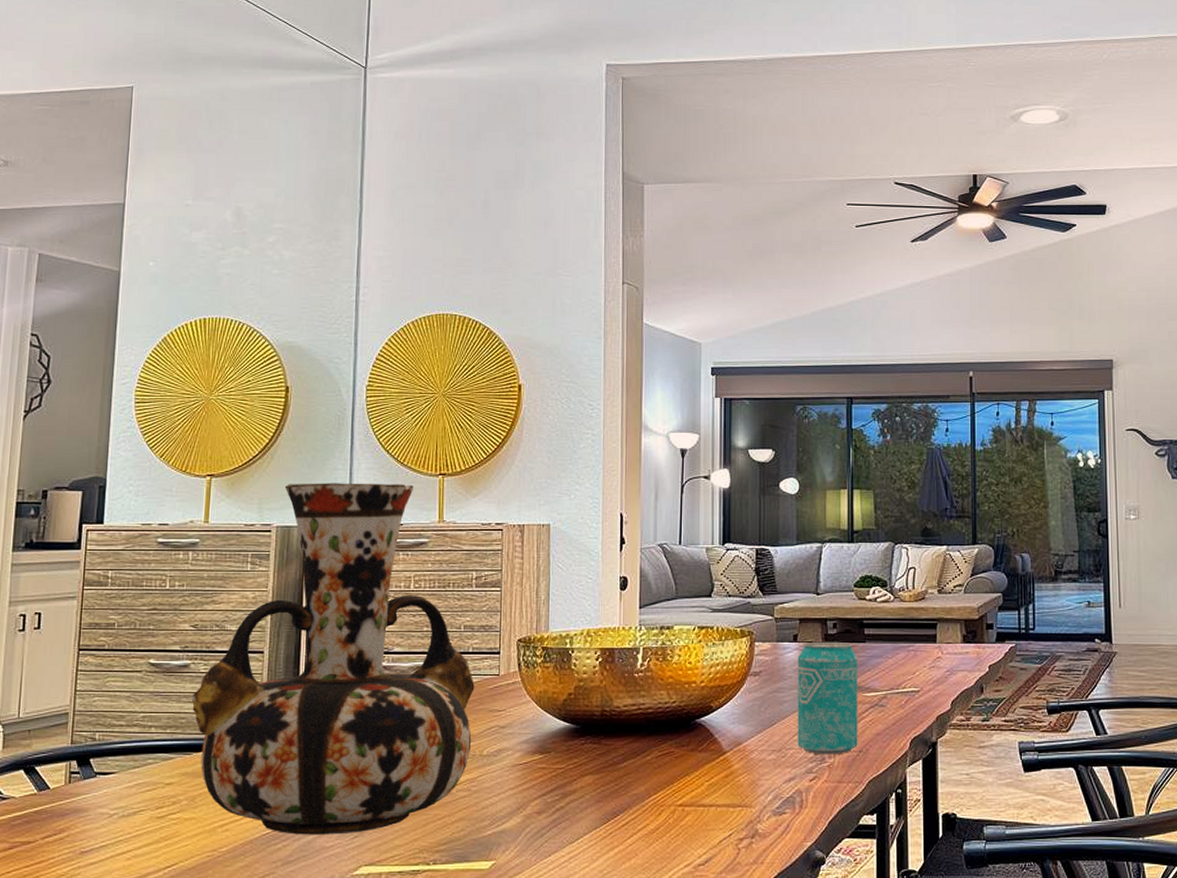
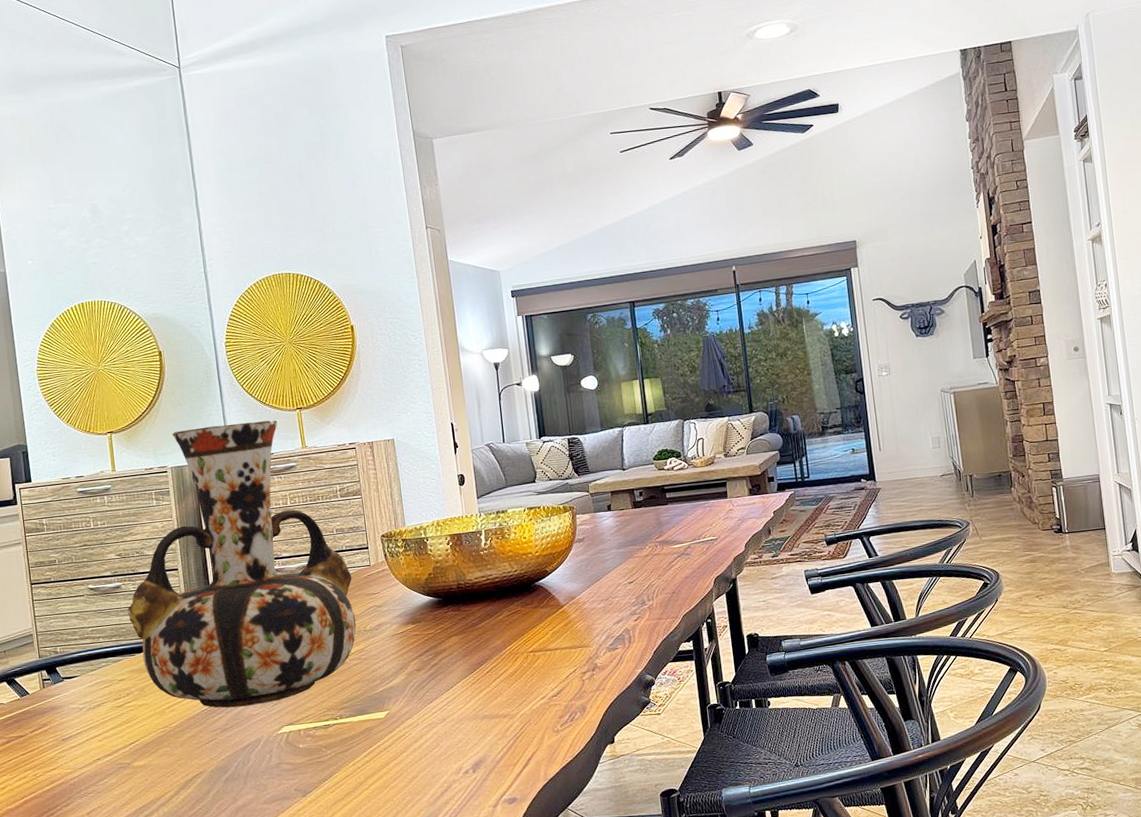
beverage can: present [797,641,858,755] -> none [613,506,671,599]

